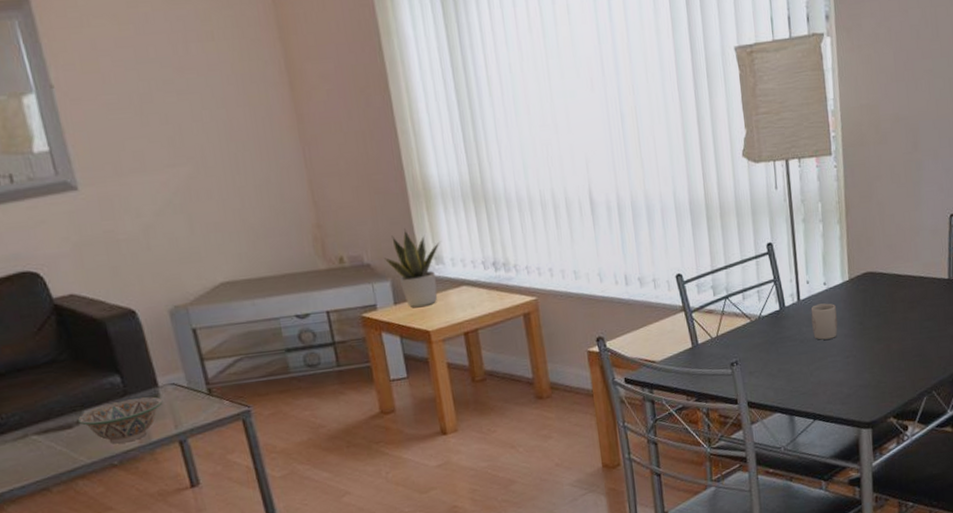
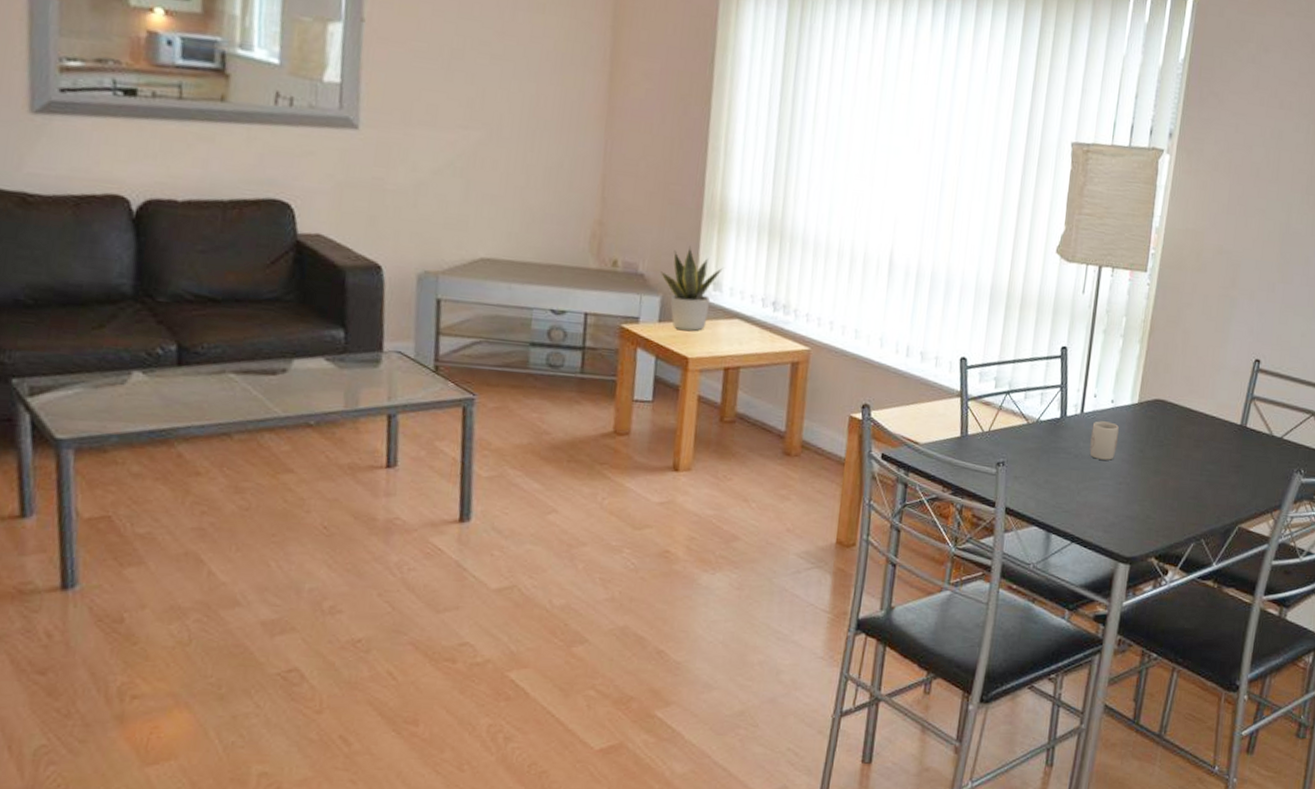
decorative bowl: present [77,396,163,444] -> none [283,357,383,404]

